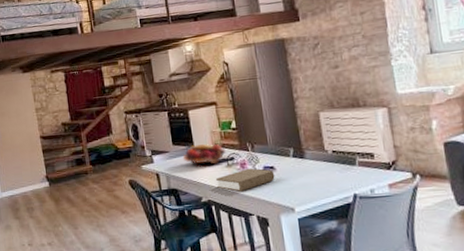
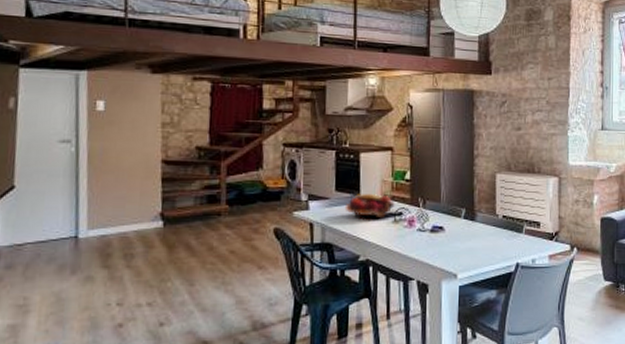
book: present [215,168,275,192] -> none [378,226,443,252]

